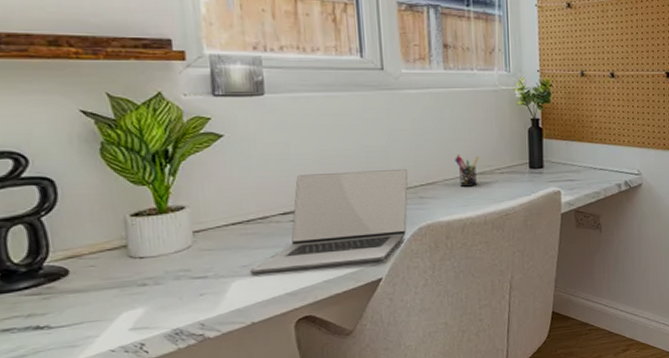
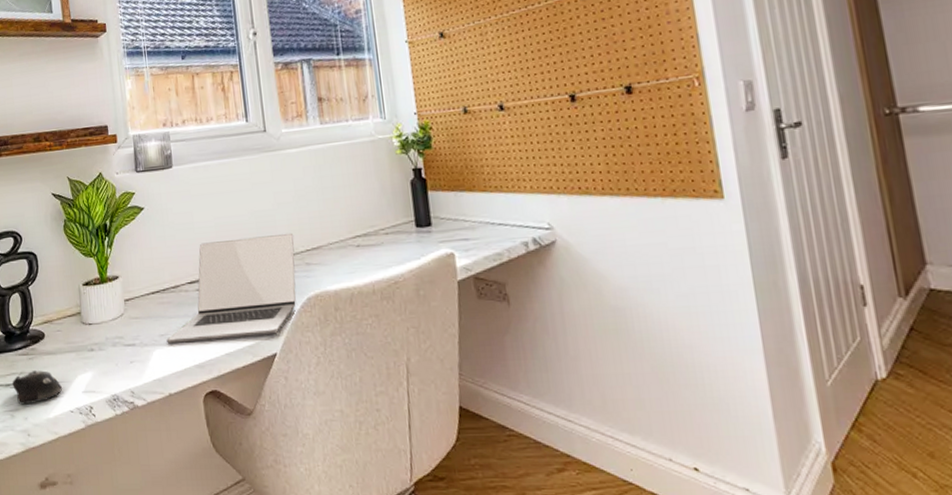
computer mouse: none [13,310,99,350] -> present [12,370,63,405]
pen holder: present [455,155,480,187] -> none [337,215,362,251]

